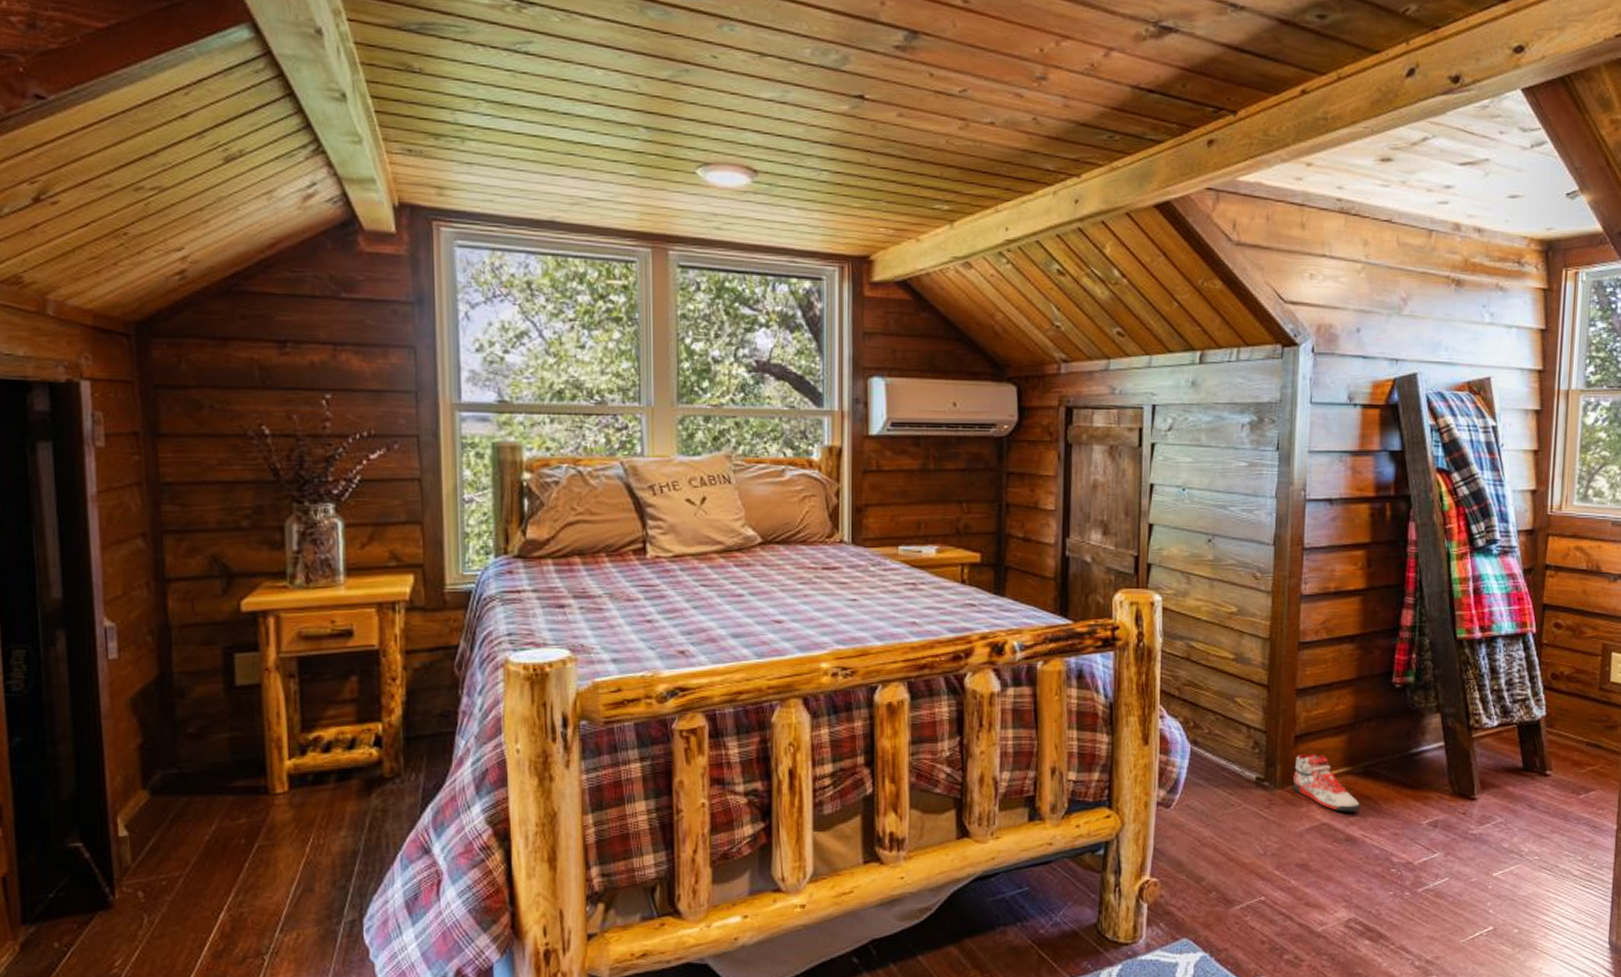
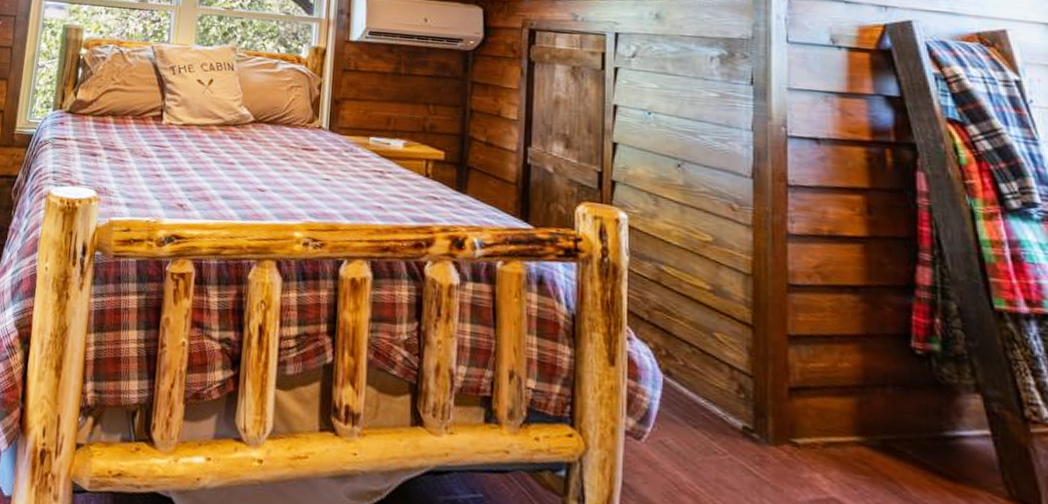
sneaker: present [1293,754,1361,812] -> none [790,410,882,493]

